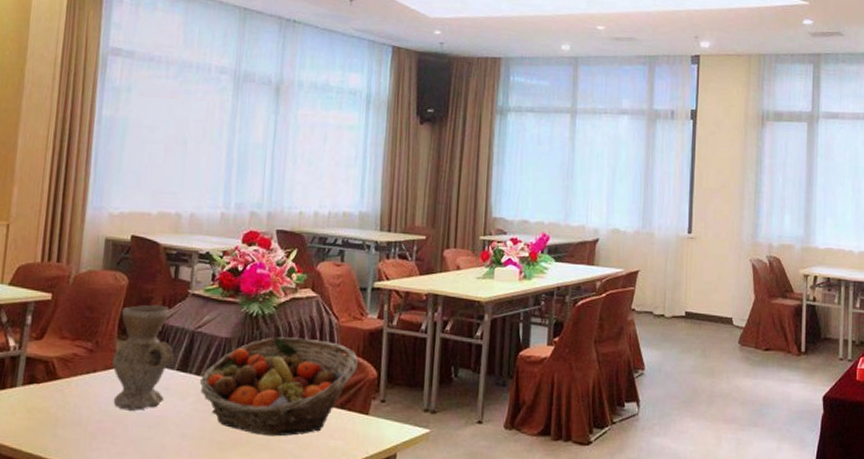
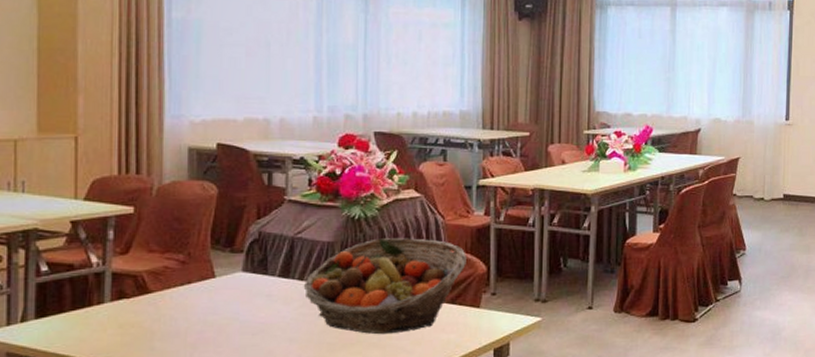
vase: present [112,304,174,411] -> none [208,212,274,319]

